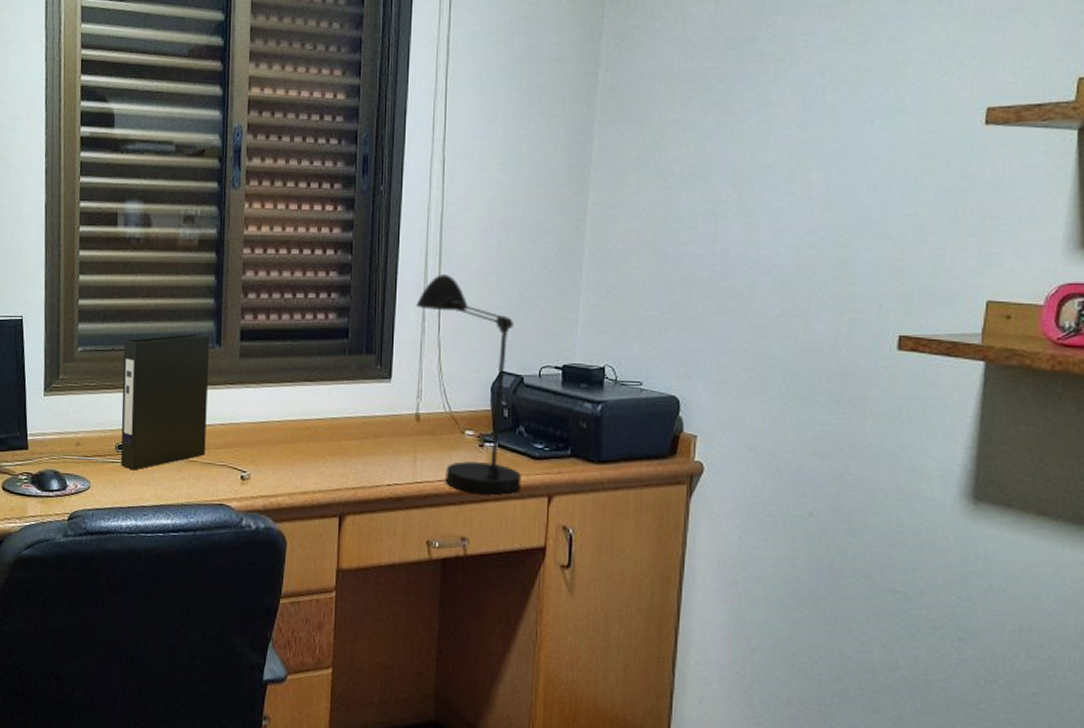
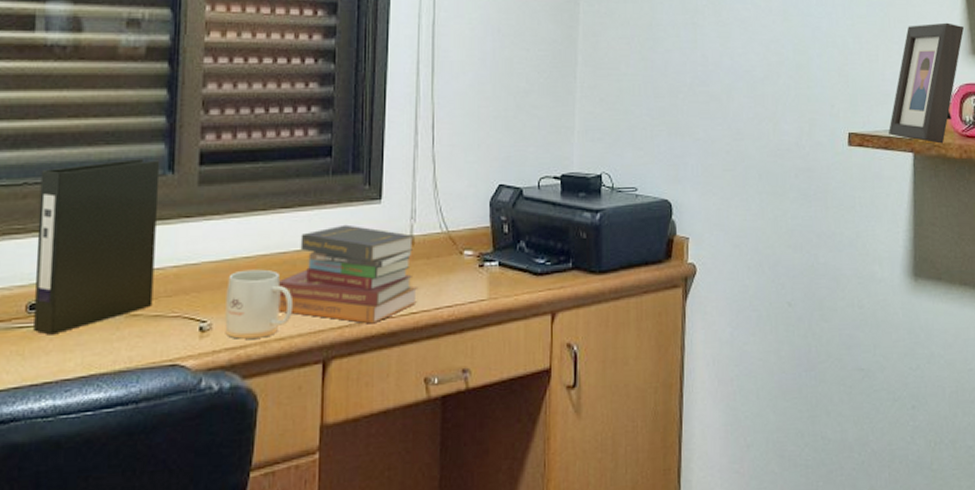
mug: none [260,431,316,490] -> present [225,269,294,339]
books: none [303,399,421,488] -> present [278,224,417,324]
desk lamp: present [416,274,522,495] -> none [408,84,525,320]
picture frame: none [953,210,1074,353] -> present [889,22,965,144]

